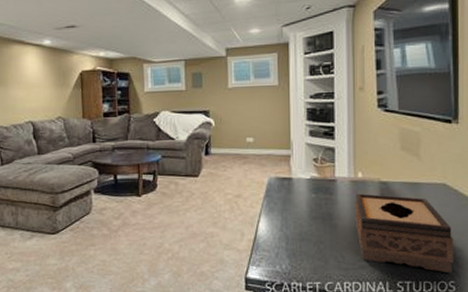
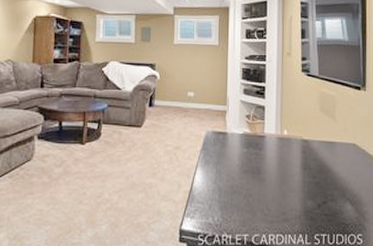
tissue box: present [355,193,454,274] -> none [280,150,361,227]

